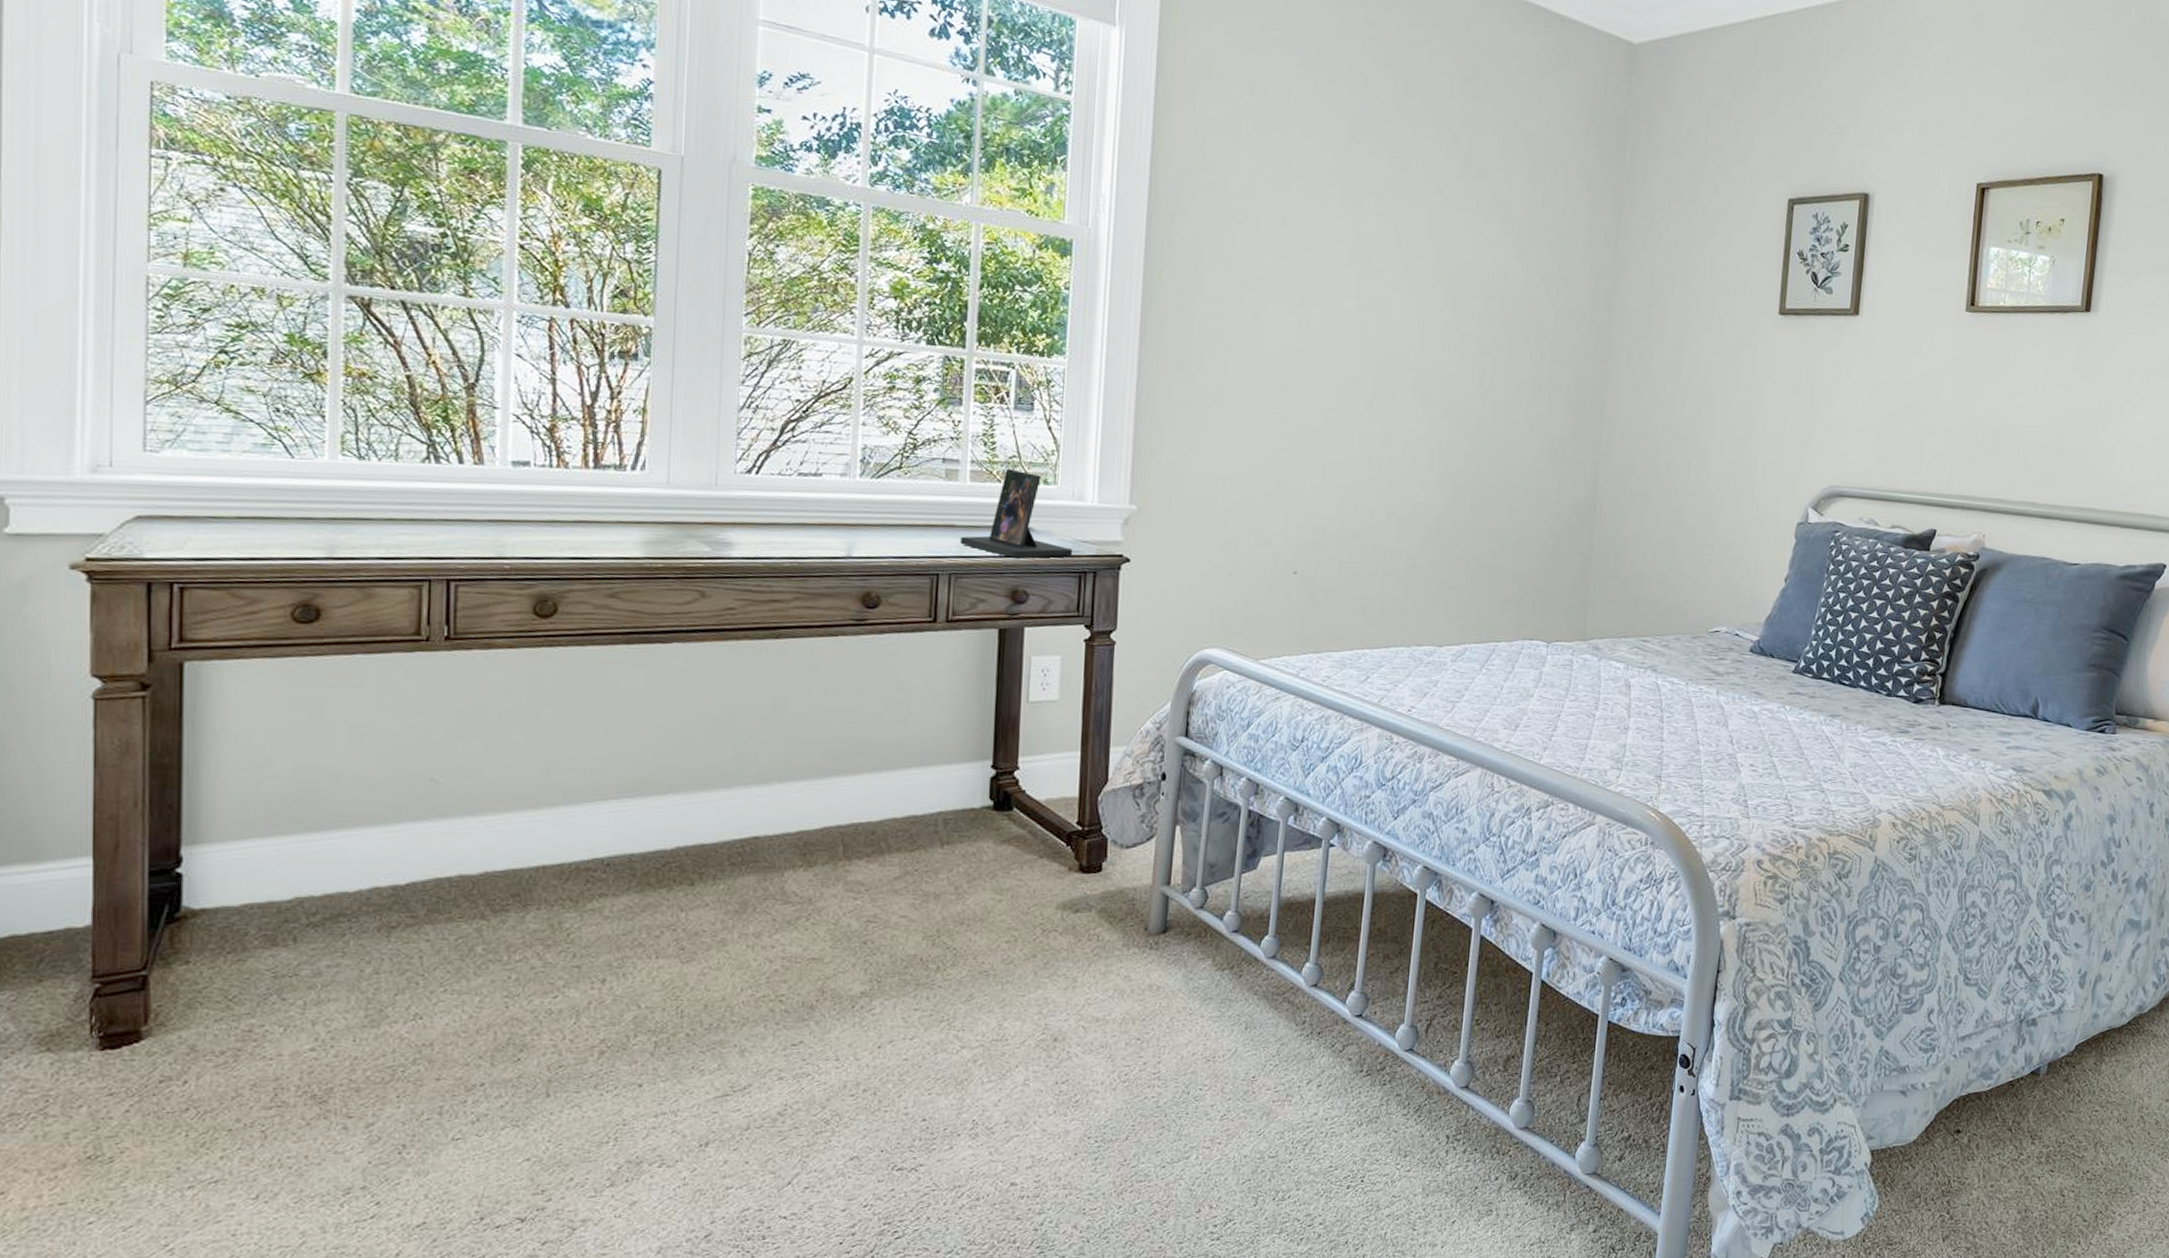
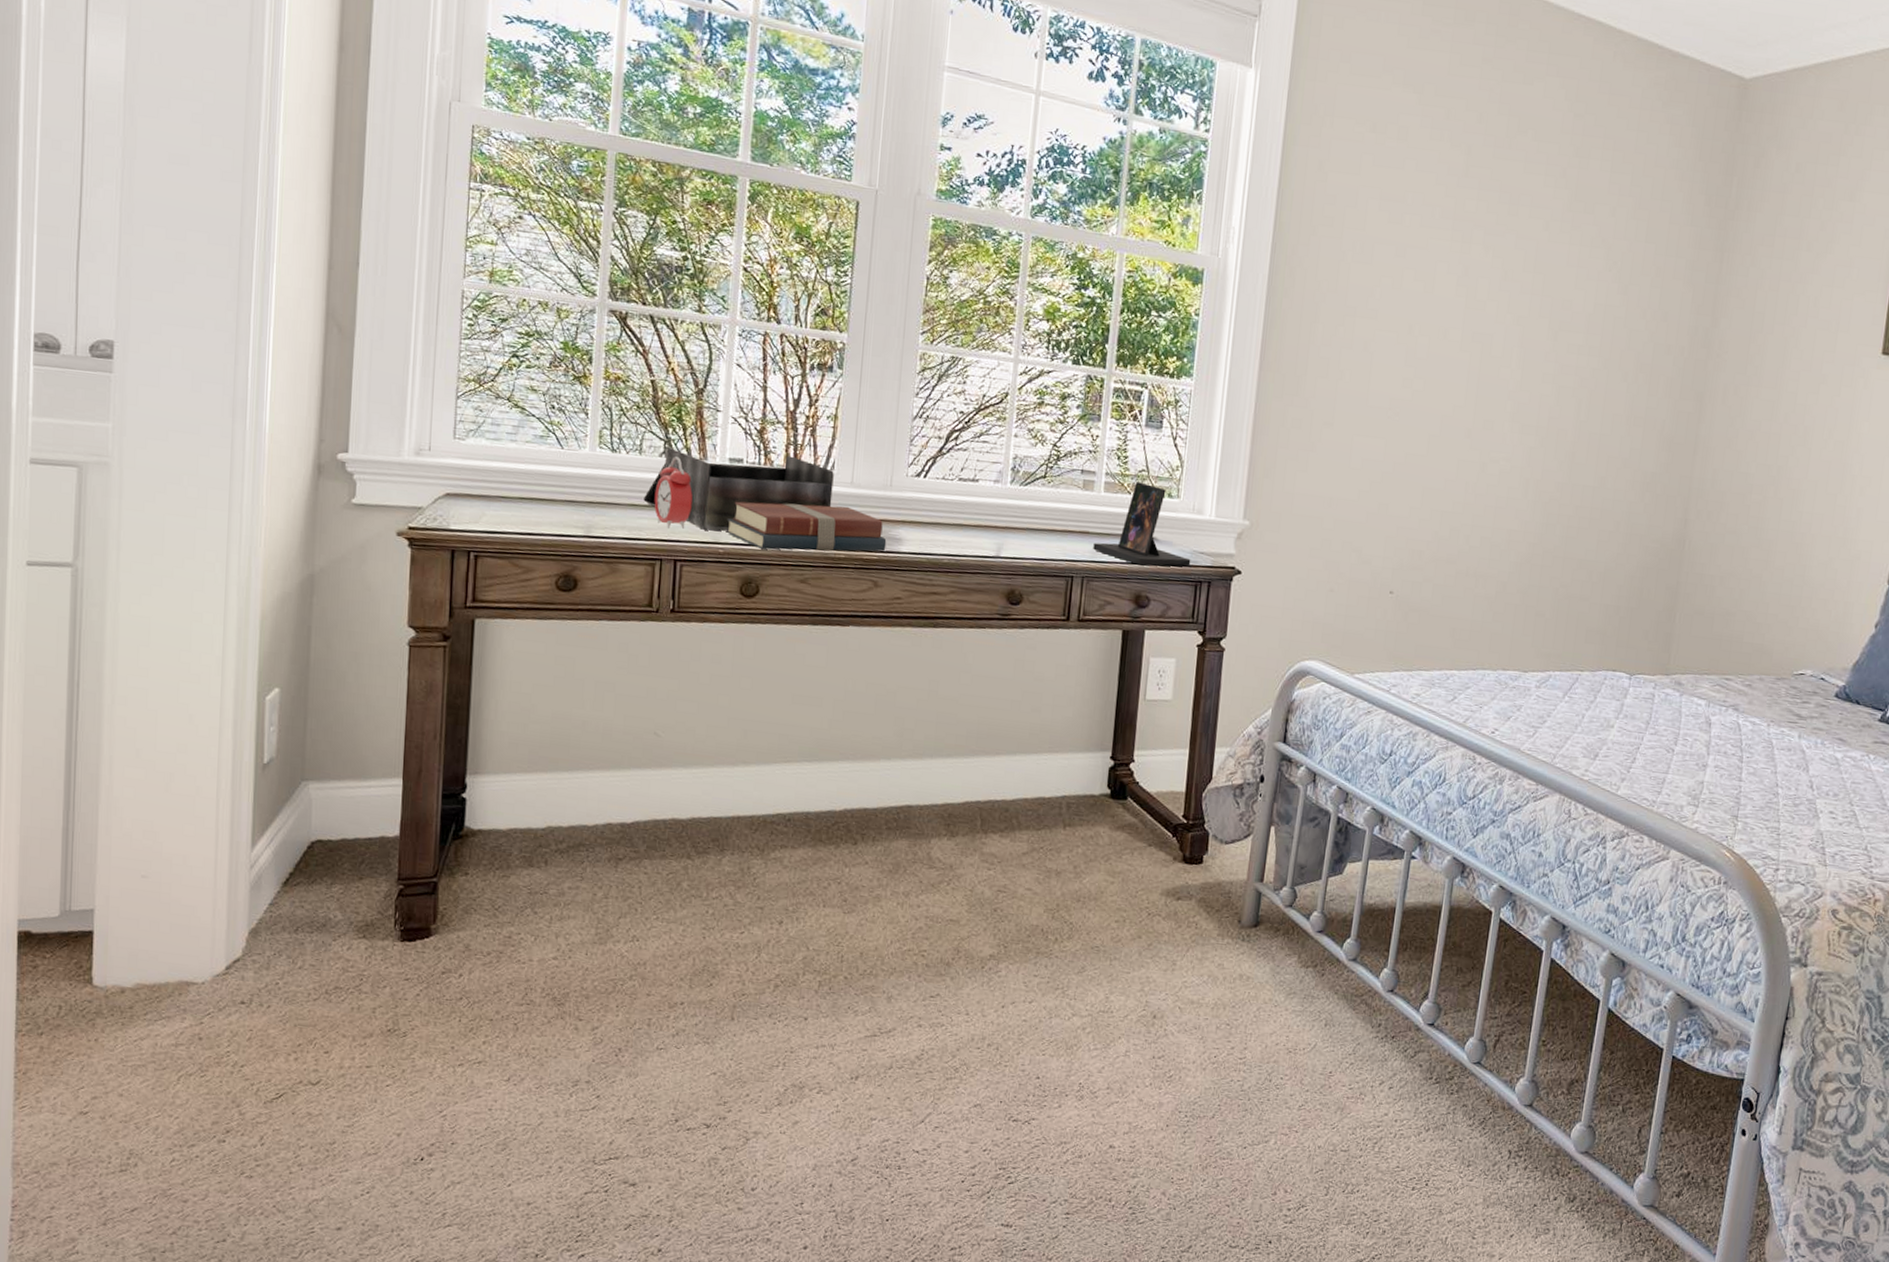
desk organizer: none [403,452,645,545] -> present [643,448,834,531]
alarm clock: none [417,462,467,544] -> present [654,456,693,529]
books: none [511,509,714,563] -> present [725,501,887,552]

